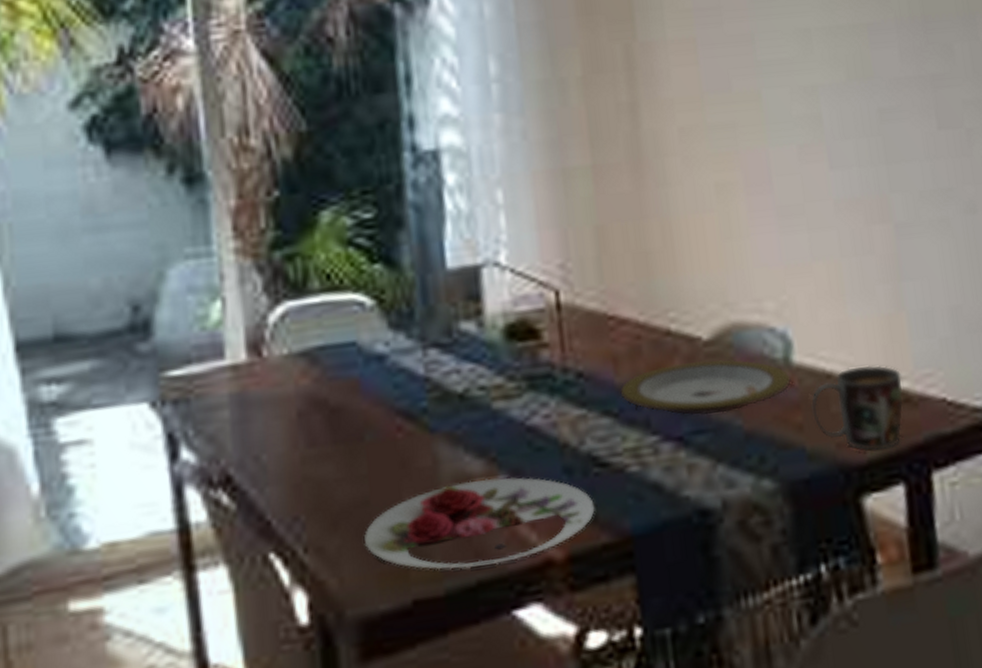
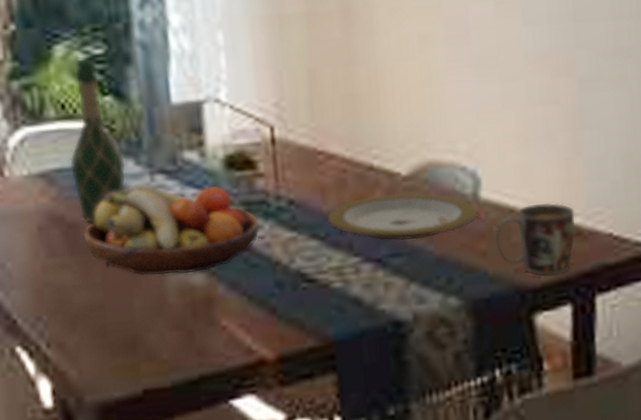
wine bottle: none [333,222,397,407] -> present [69,57,127,224]
fruit bowl: none [347,358,545,465] -> present [83,183,260,276]
plate: present [364,477,595,570] -> none [99,289,303,365]

